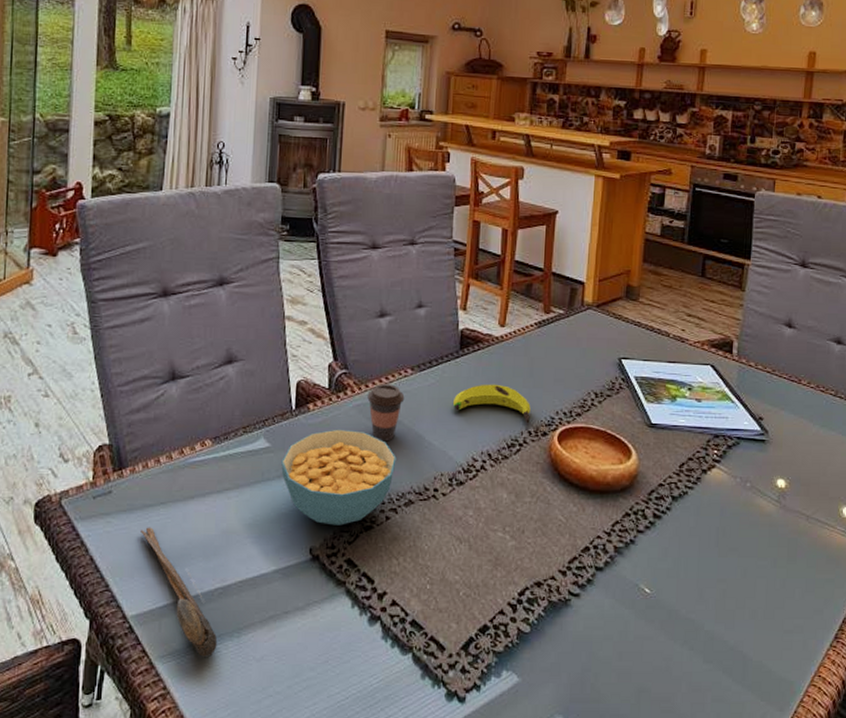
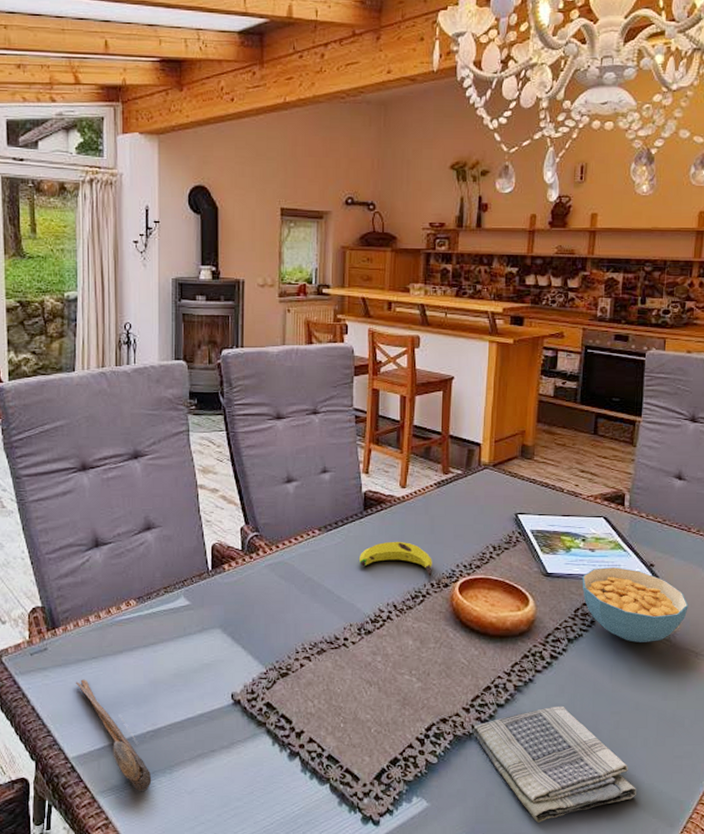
cereal bowl: present [281,429,397,526] -> none [201,586,308,673]
coffee cup: present [367,384,405,442] -> none [278,544,313,597]
dish towel: none [569,570,744,703] -> present [473,705,636,823]
cereal bowl: none [687,419,799,503] -> present [582,567,688,642]

